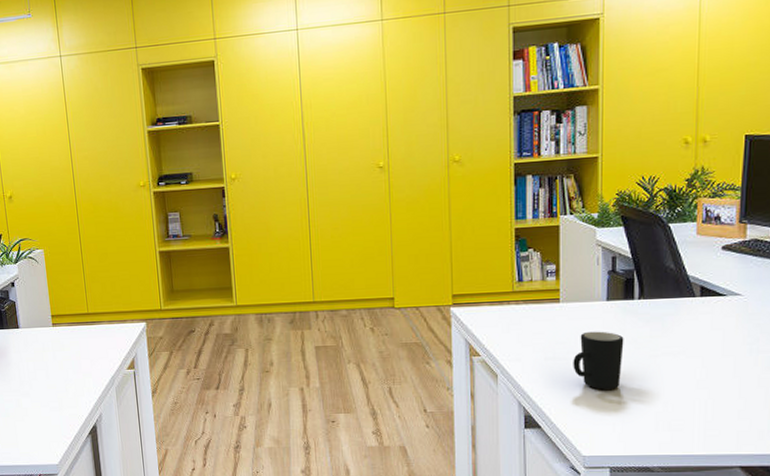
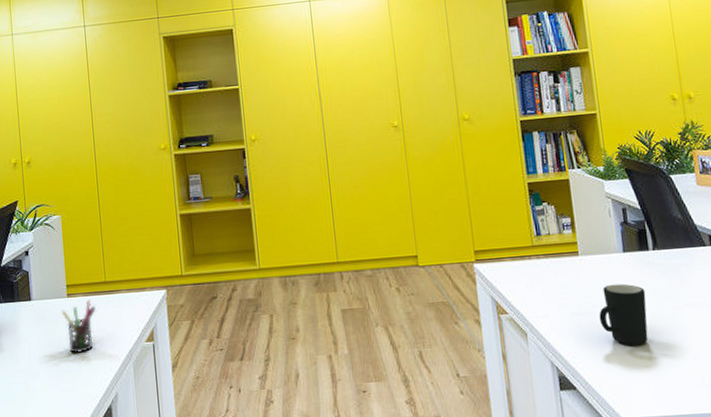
pen holder: none [47,330,80,377] -> present [61,300,96,353]

